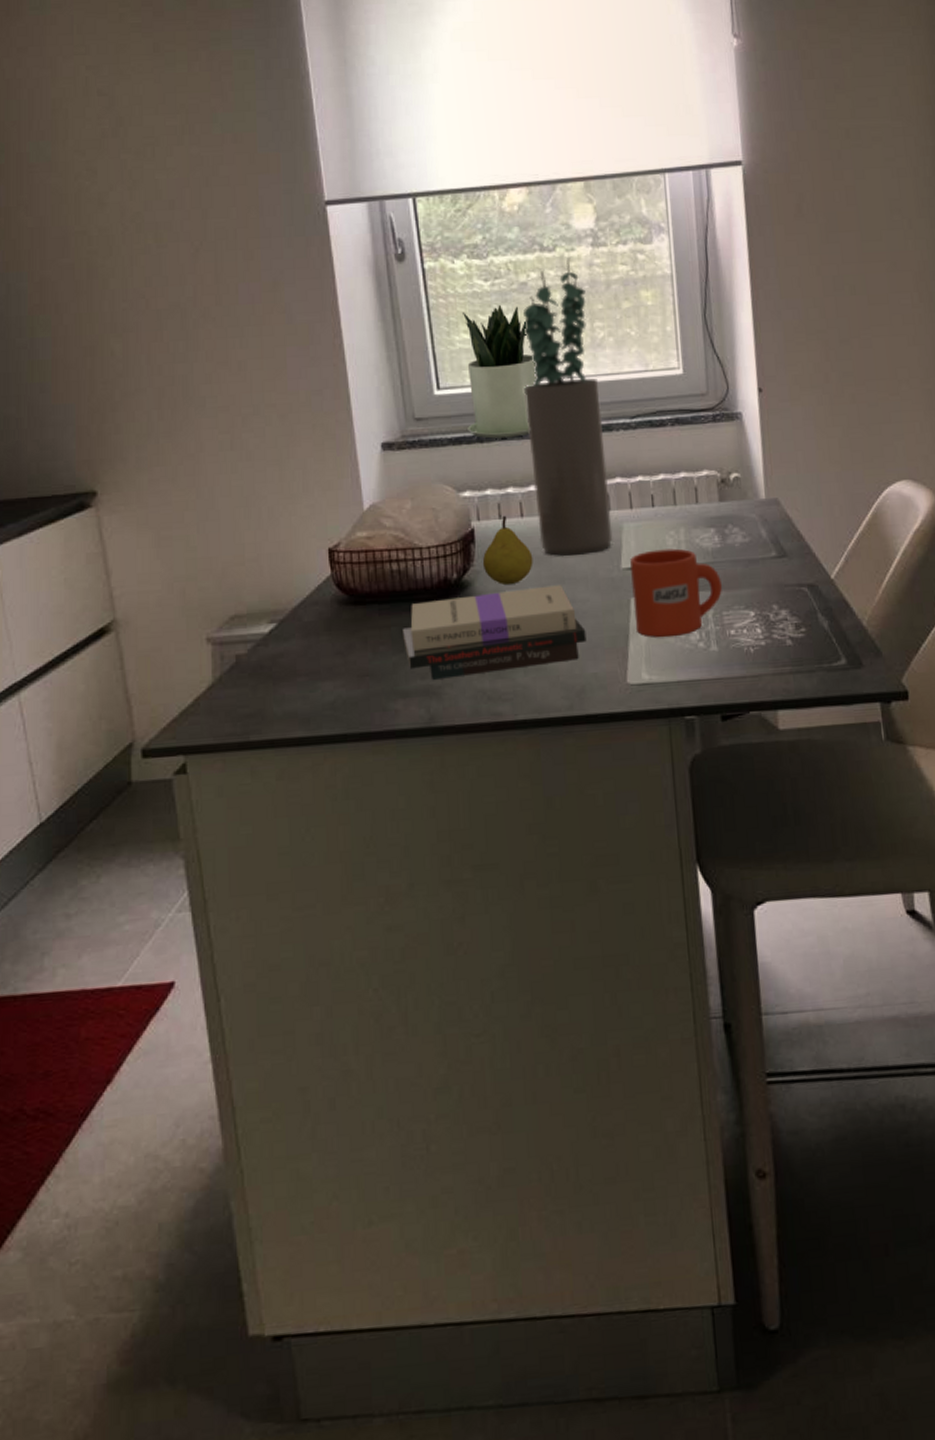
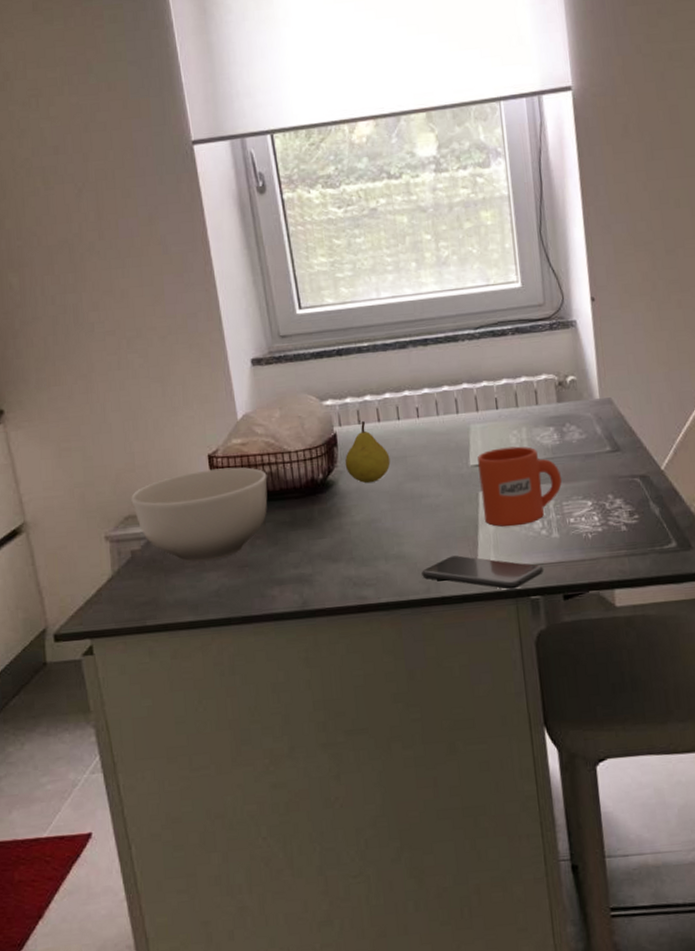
bowl: none [237,563,395,671] -> present [130,467,268,563]
books: present [403,585,587,680] -> none [276,482,440,569]
planter: present [463,304,538,439] -> none [319,229,389,352]
vase: present [522,258,613,557] -> none [373,183,462,457]
smartphone: none [564,668,701,708] -> present [422,555,544,590]

